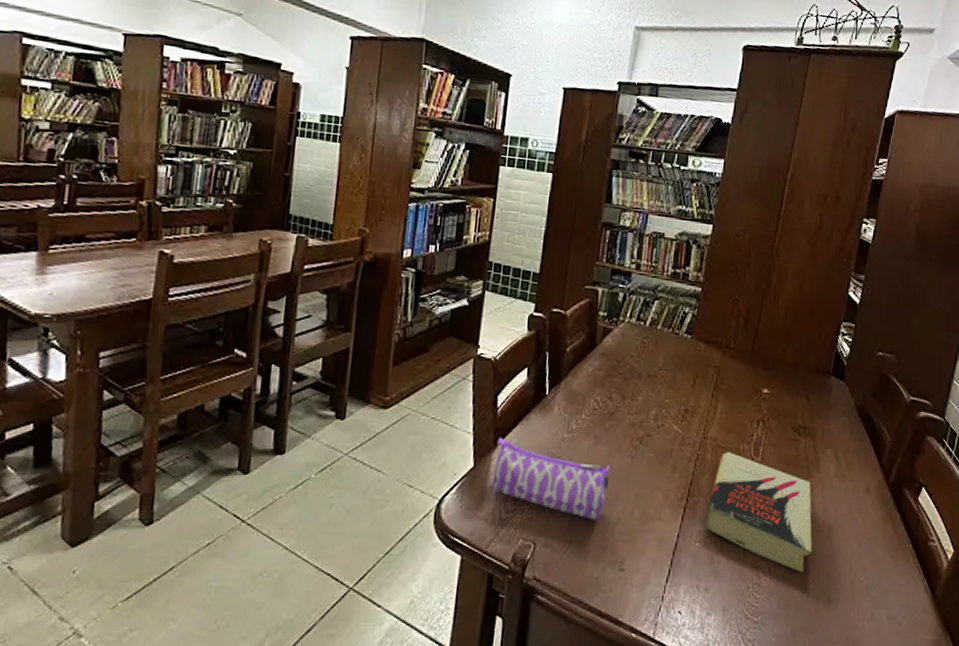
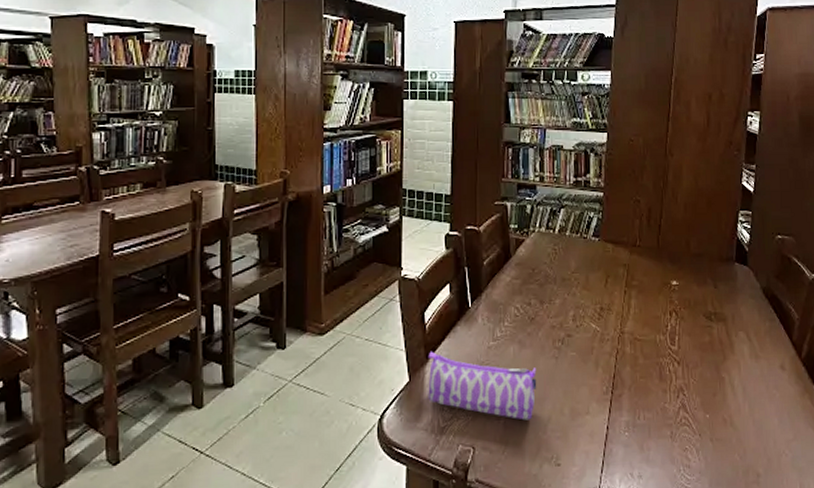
book: present [705,452,813,573] -> none [631,344,736,452]

